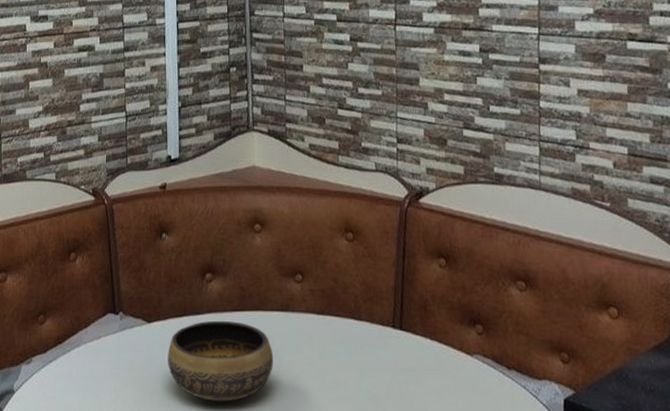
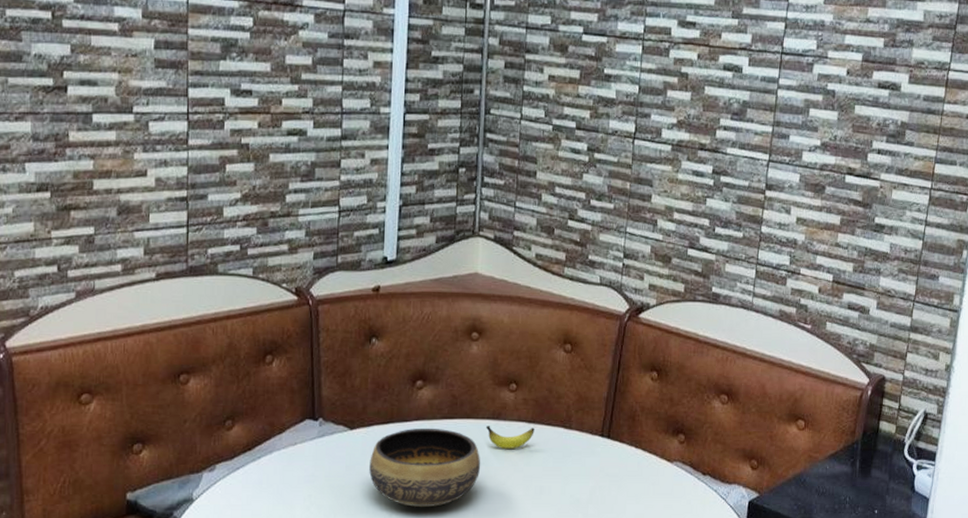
banana: none [276,318,324,341] -> present [486,426,535,449]

